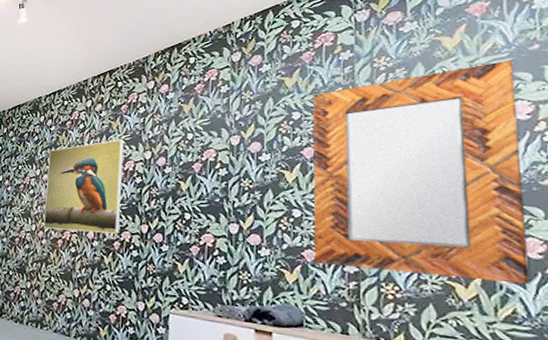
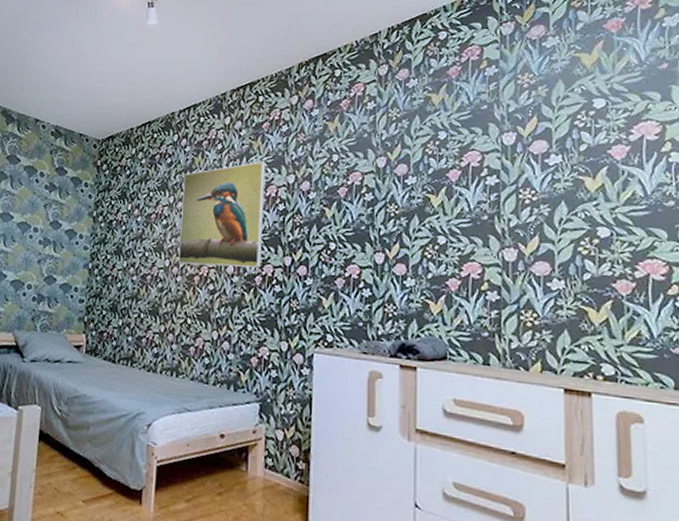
home mirror: present [313,60,530,286] -> none [459,78,653,307]

